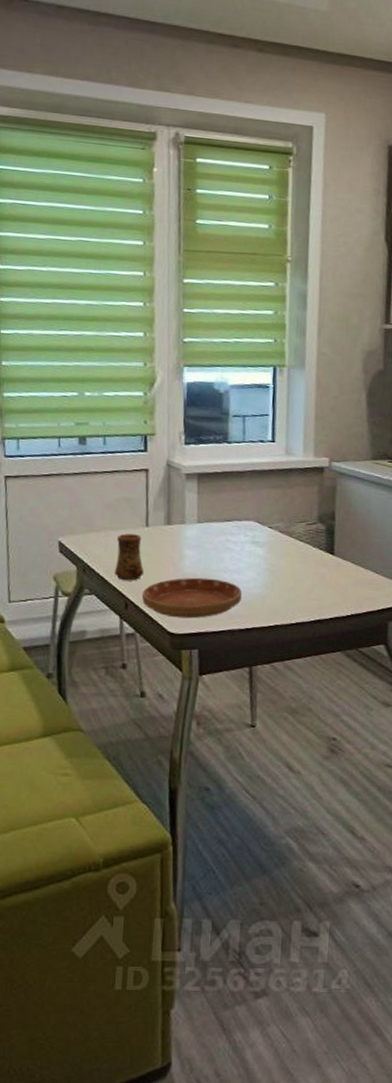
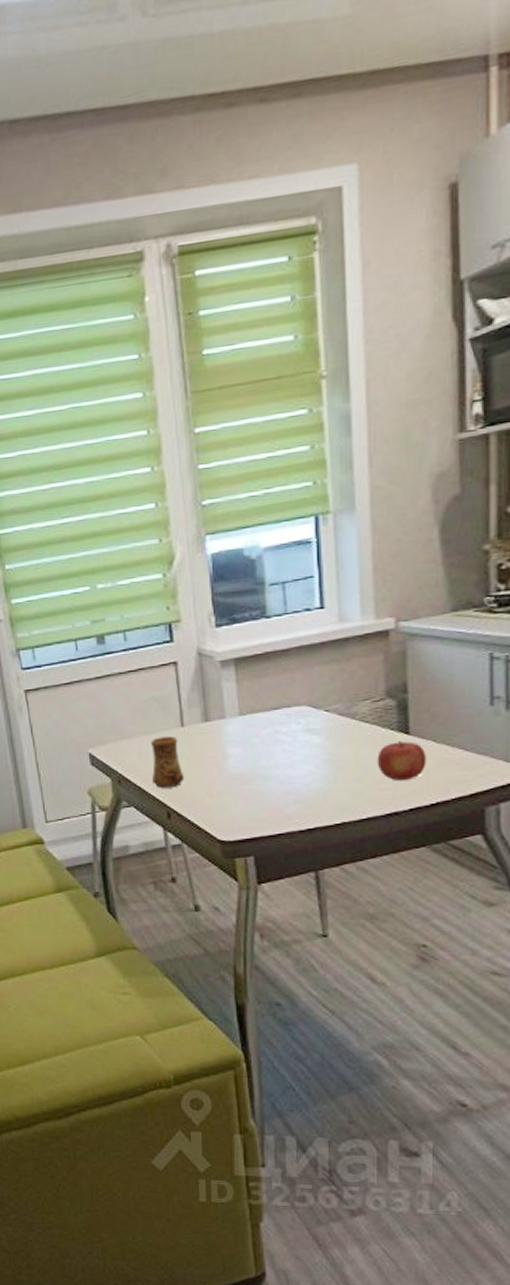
saucer: present [141,577,242,619] -> none [184,776,299,824]
fruit: none [307,559,346,594] -> present [377,740,427,781]

